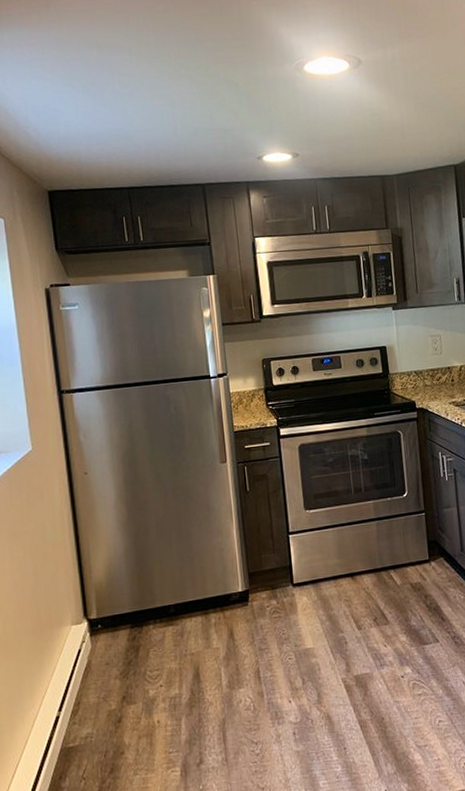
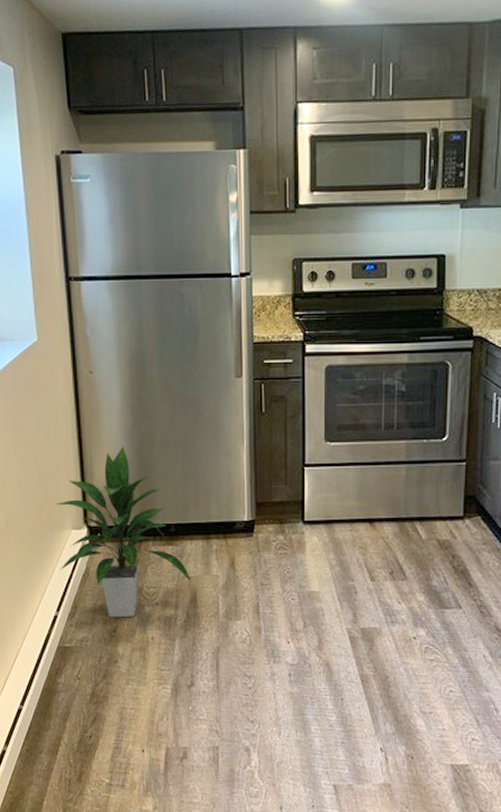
indoor plant: none [53,537,194,708] -> present [55,446,192,618]

